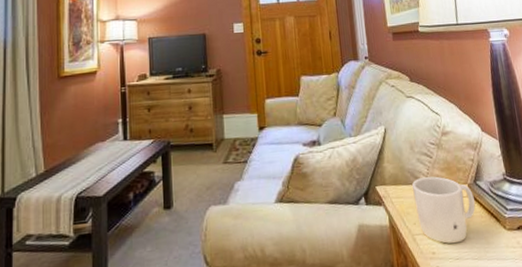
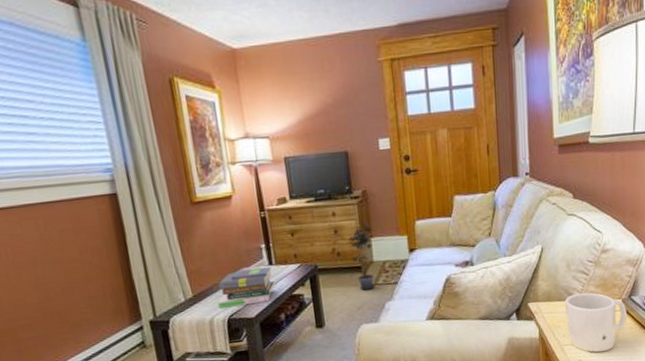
books: none [69,142,127,185] -> present [218,267,275,309]
potted plant: none [200,99,226,169] -> present [347,222,375,291]

